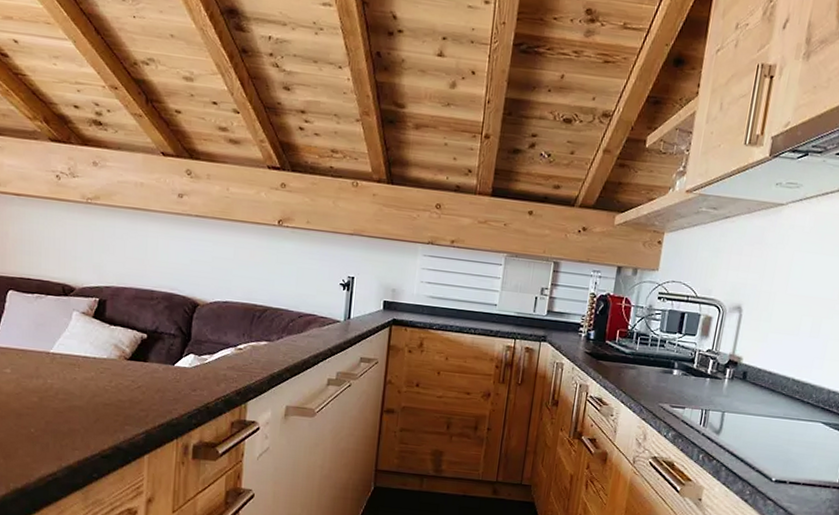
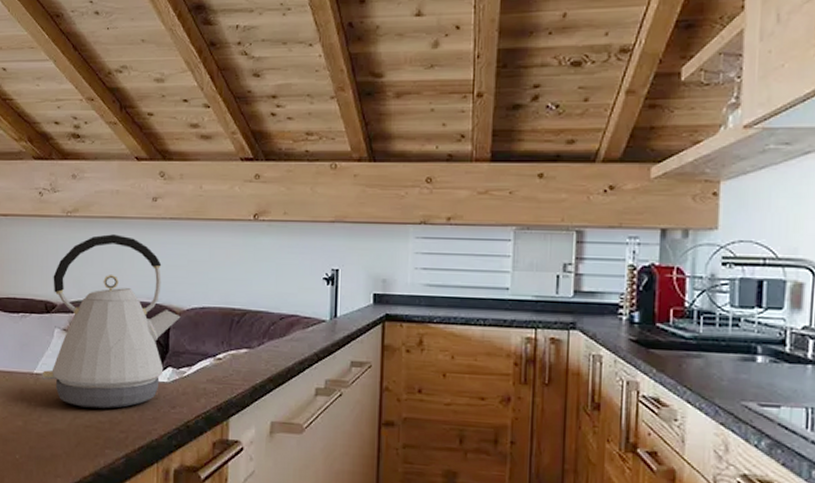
kettle: none [59,224,204,389] -> present [42,234,181,409]

